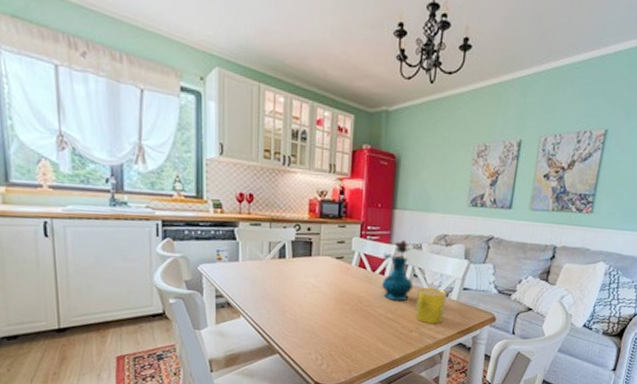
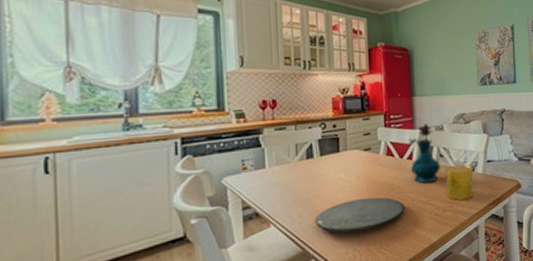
plate: none [282,305,371,336] -> present [315,197,405,233]

